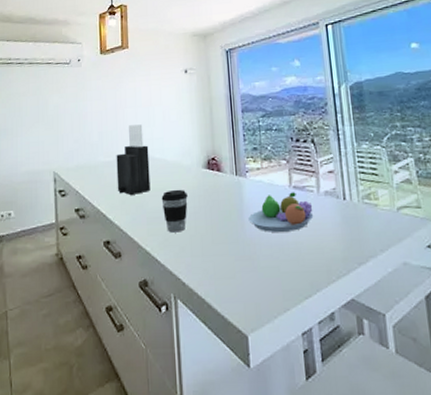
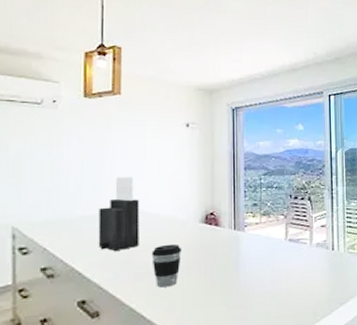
fruit bowl: present [248,192,314,233] -> none [244,244,305,282]

